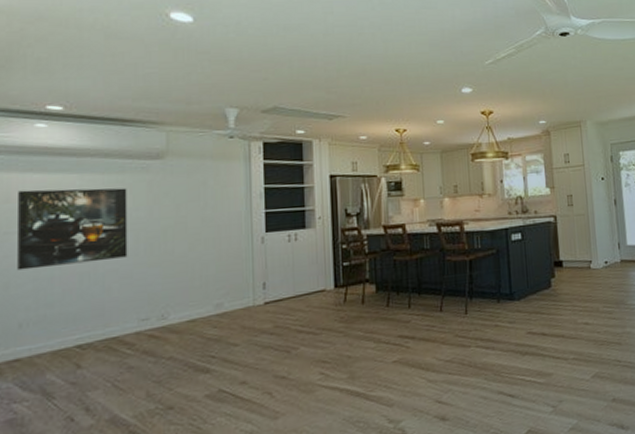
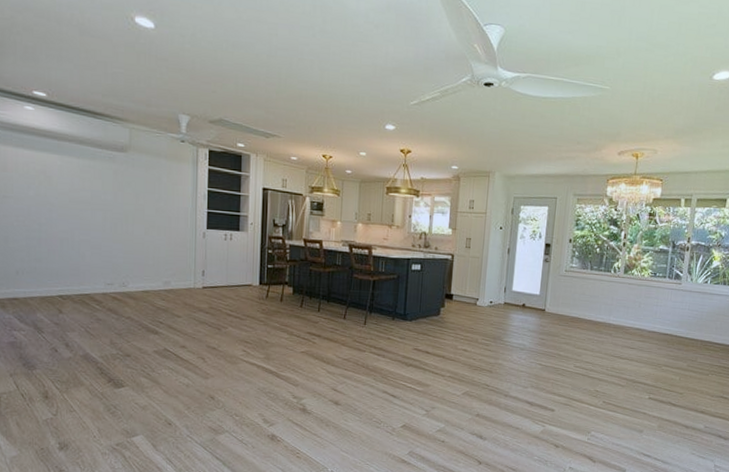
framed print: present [18,188,128,271] -> none [13,162,97,232]

